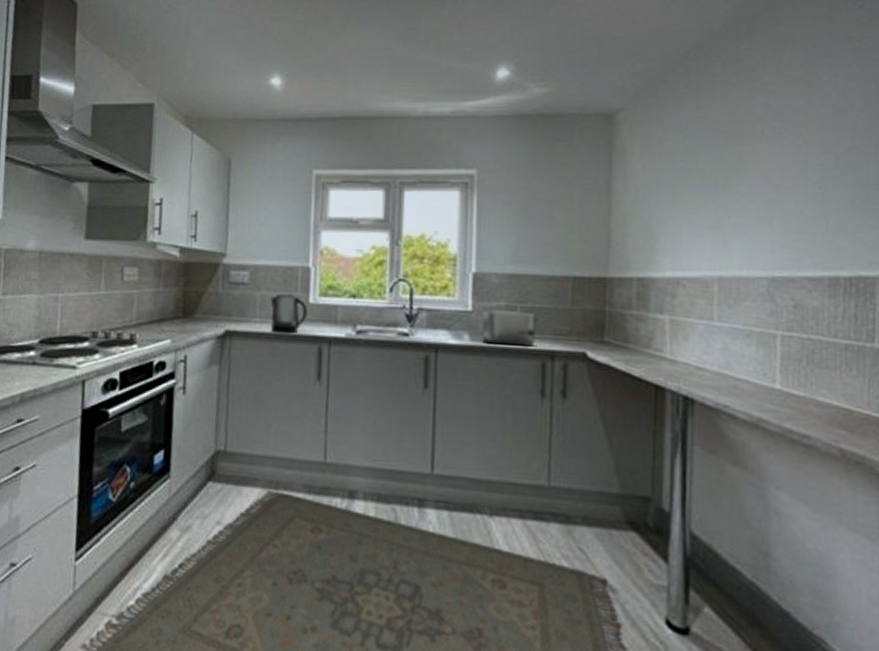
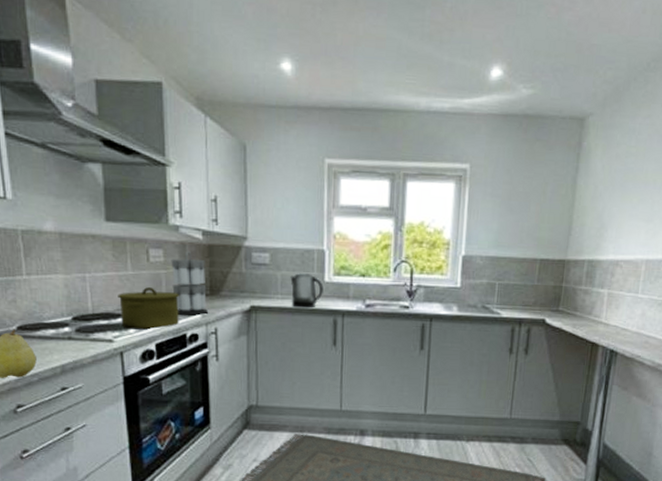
cooking pot: none [87,308,151,355] -> present [118,287,180,330]
spice rack: none [143,270,180,341] -> present [171,251,208,316]
toaster: present [481,308,538,348] -> none [467,285,511,316]

